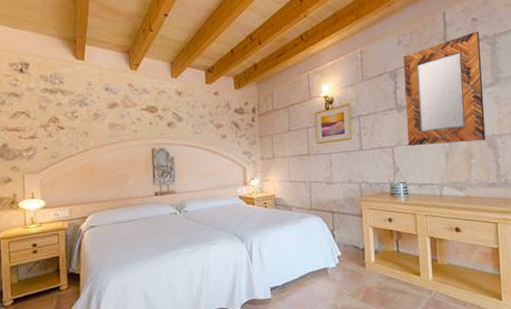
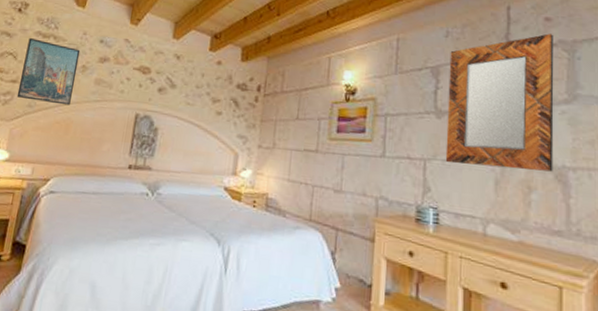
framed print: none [37,95,91,152] -> present [16,37,81,106]

